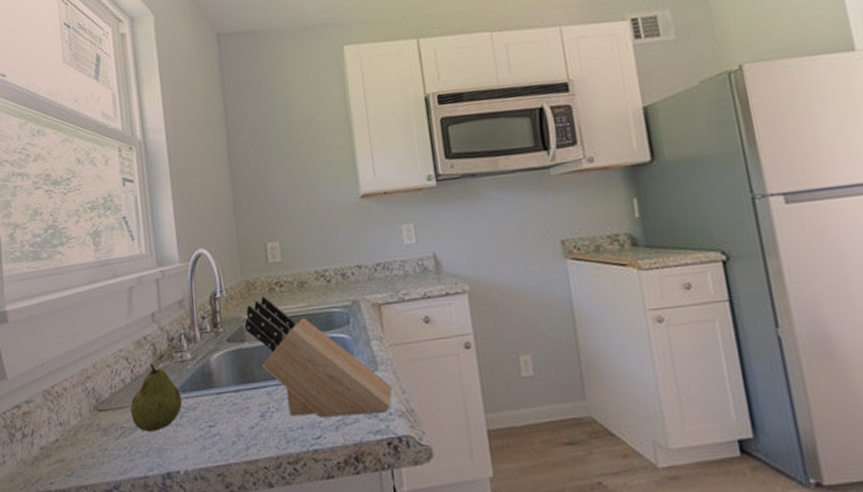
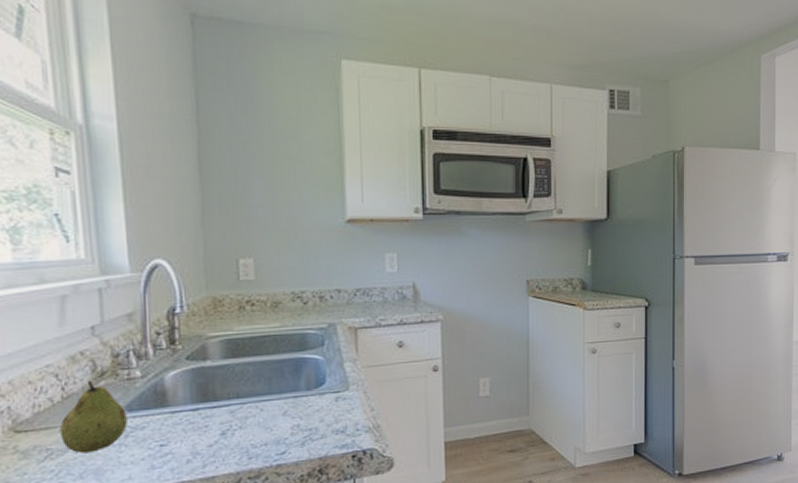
knife block: present [244,295,393,418] -> none [207,313,362,434]

